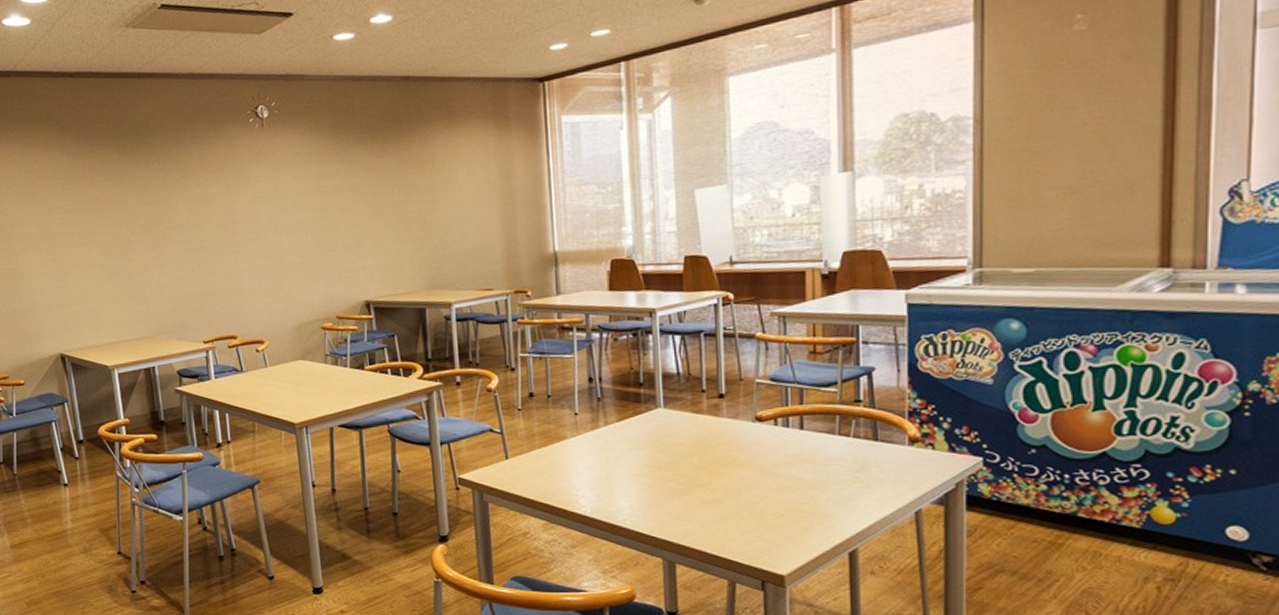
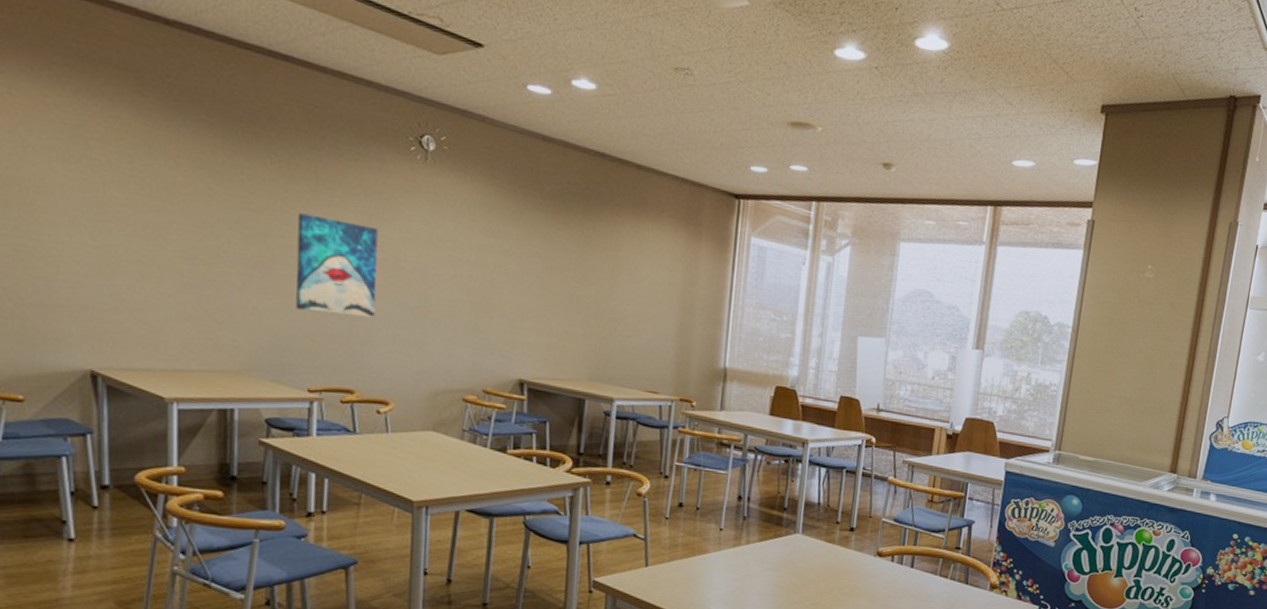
wall art: none [177,195,243,277] -> present [296,213,378,319]

